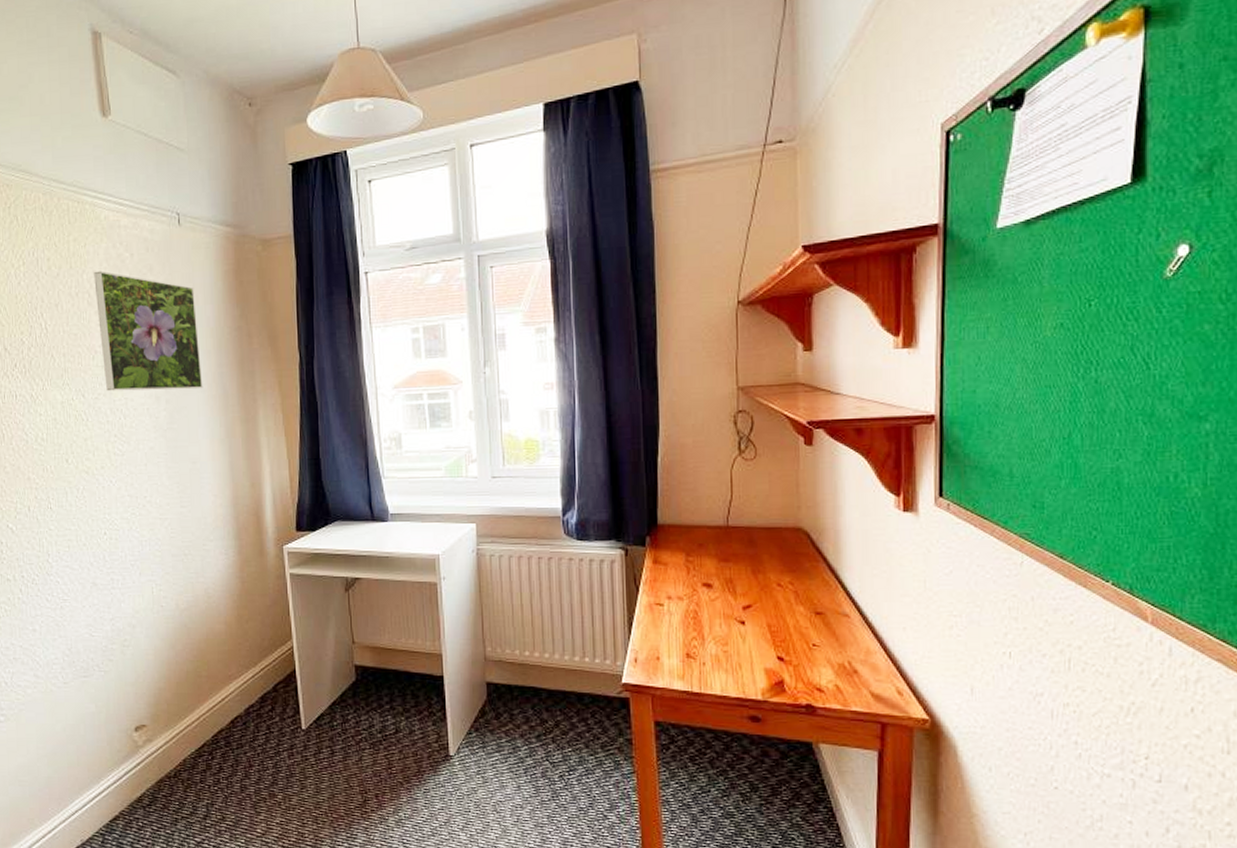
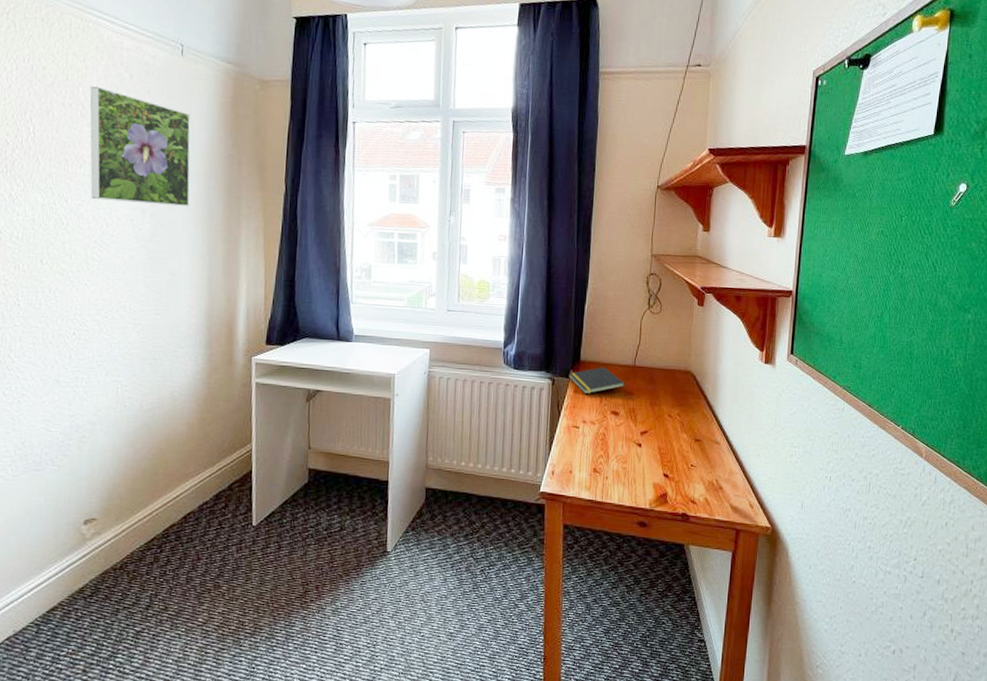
notepad: none [644,530,717,565] -> present [568,367,625,395]

